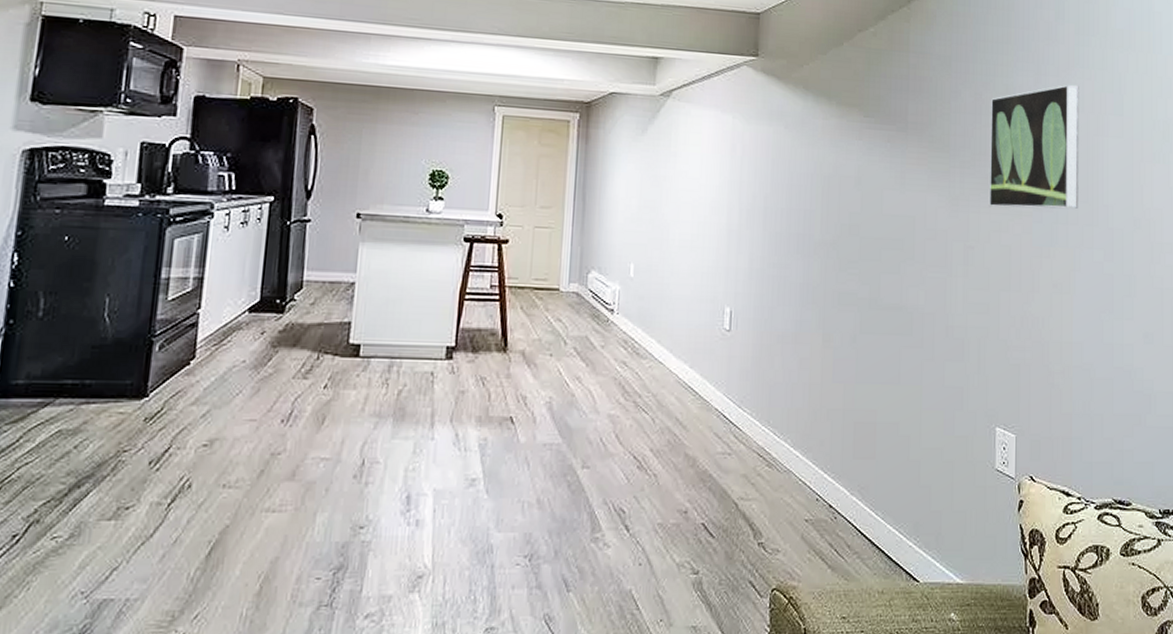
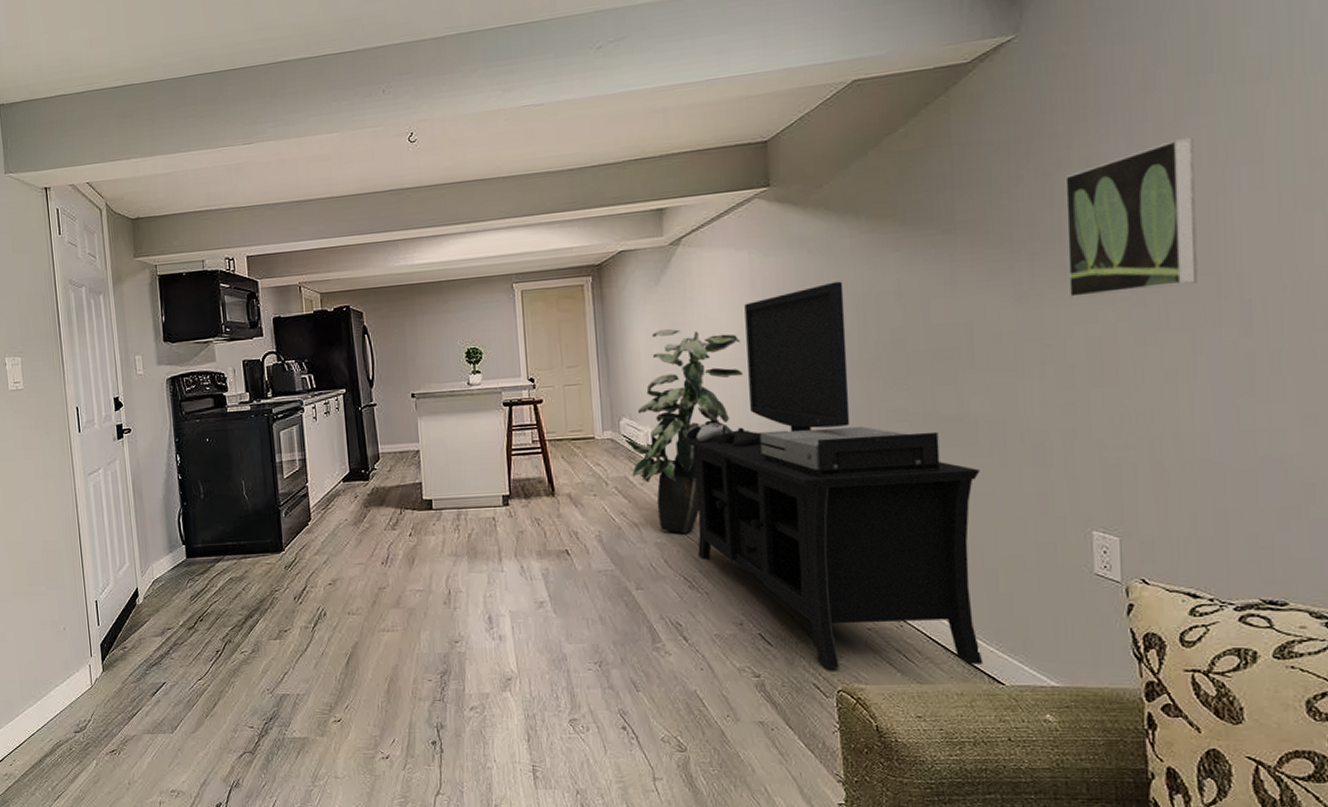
indoor plant: none [593,180,716,407] -> present [627,328,744,534]
media console: none [647,159,912,564] -> present [680,281,984,668]

